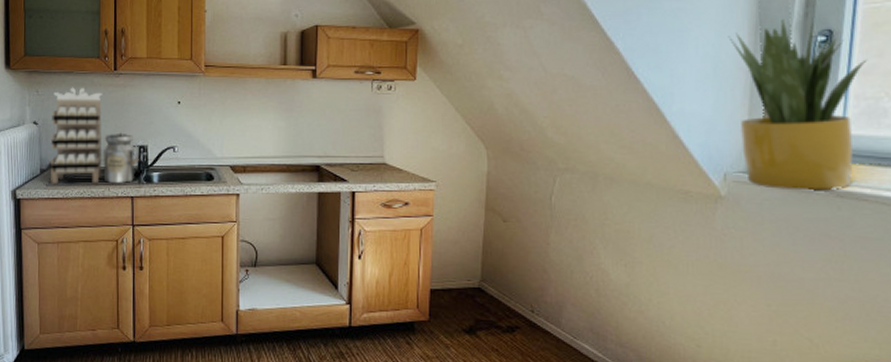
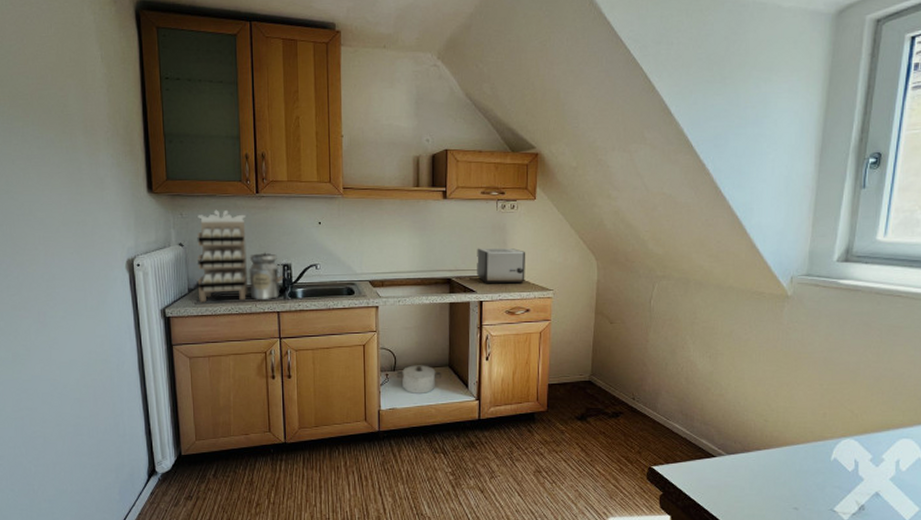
cooking pot: none [257,261,309,294] -> present [396,365,442,394]
toaster: none [349,132,405,173] -> present [477,248,526,284]
planter: present [728,20,868,191] -> none [798,144,907,290]

